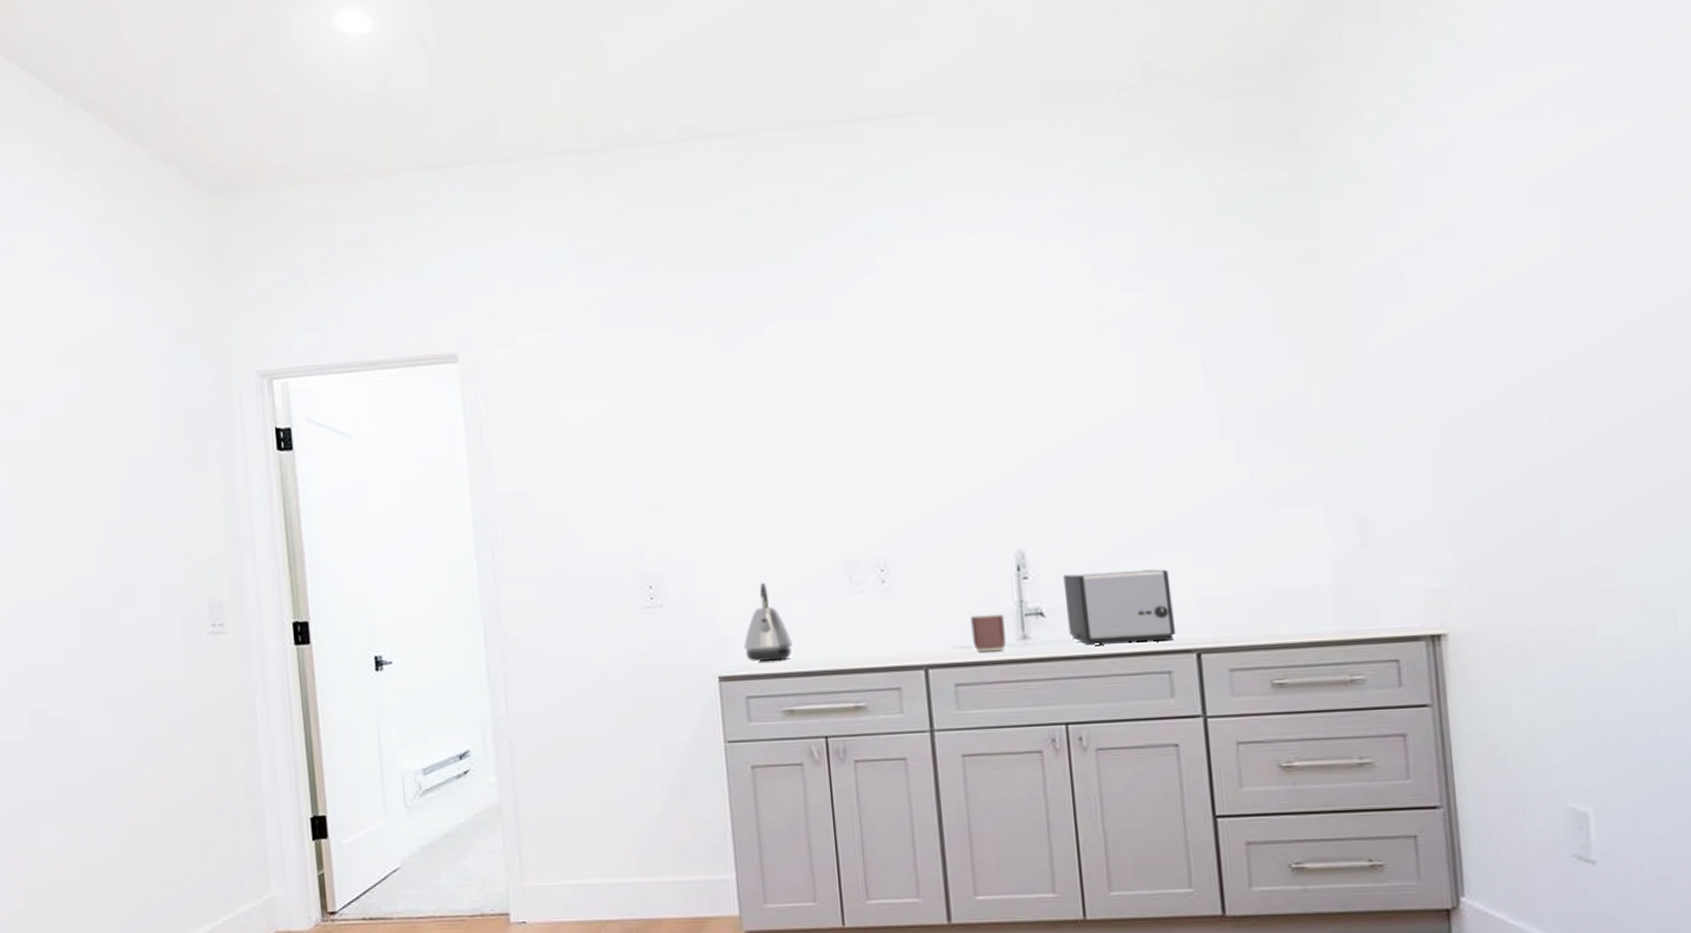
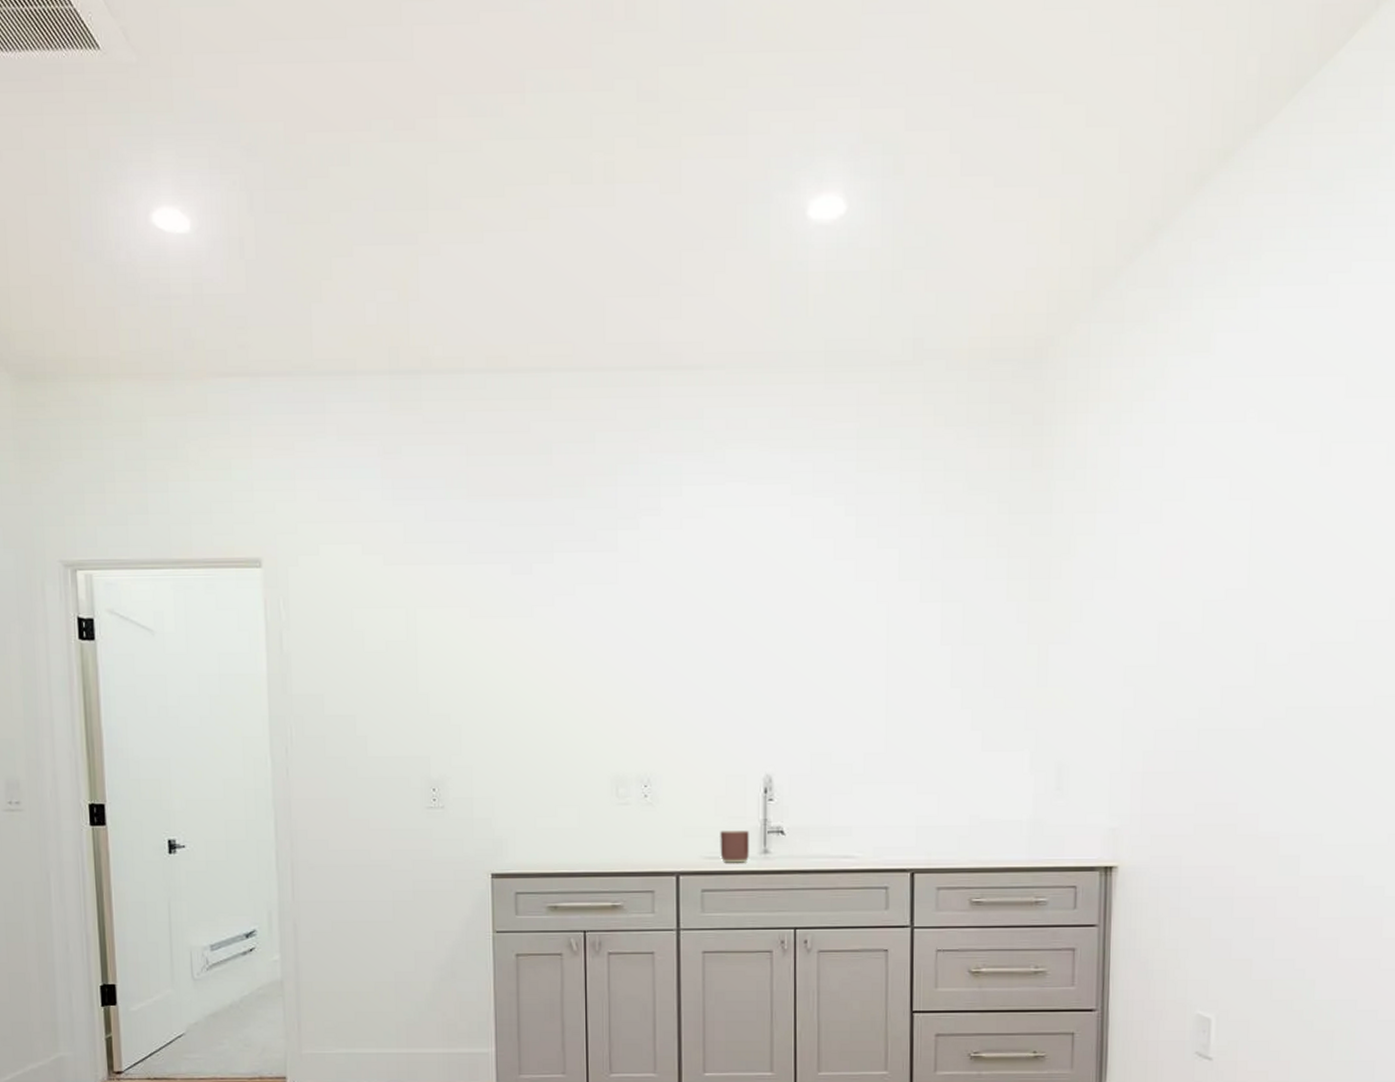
kettle: present [743,582,792,662] -> none [516,790,560,861]
toaster: present [1063,569,1177,646] -> none [803,798,896,862]

